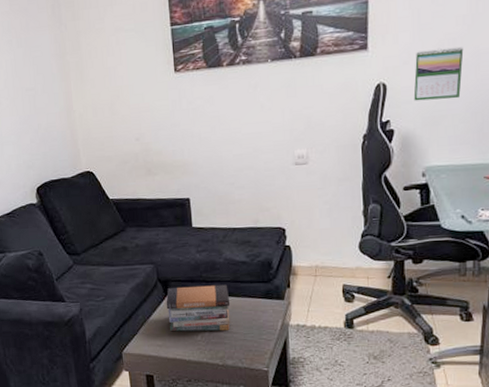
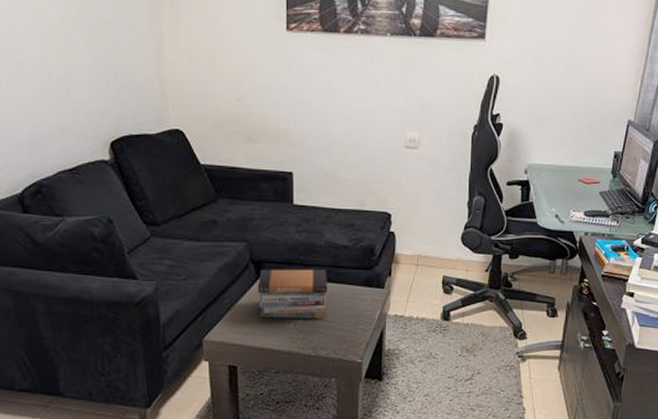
calendar: present [413,46,464,101] -> none [523,49,570,101]

